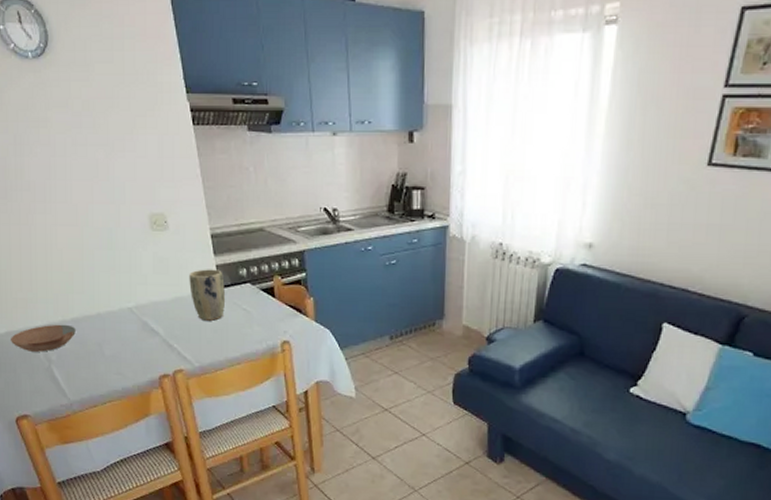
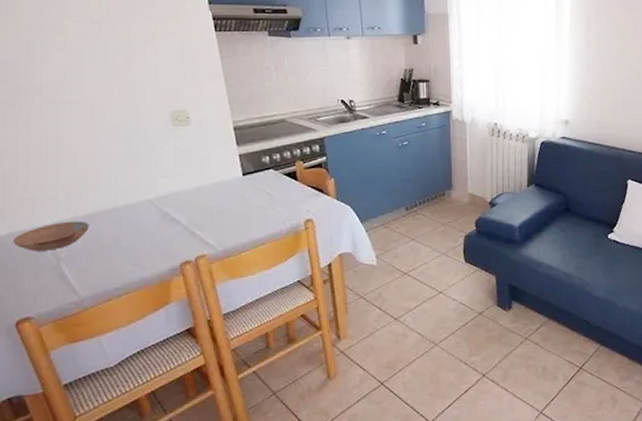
plant pot: present [189,269,226,321] -> none [212,158,249,206]

